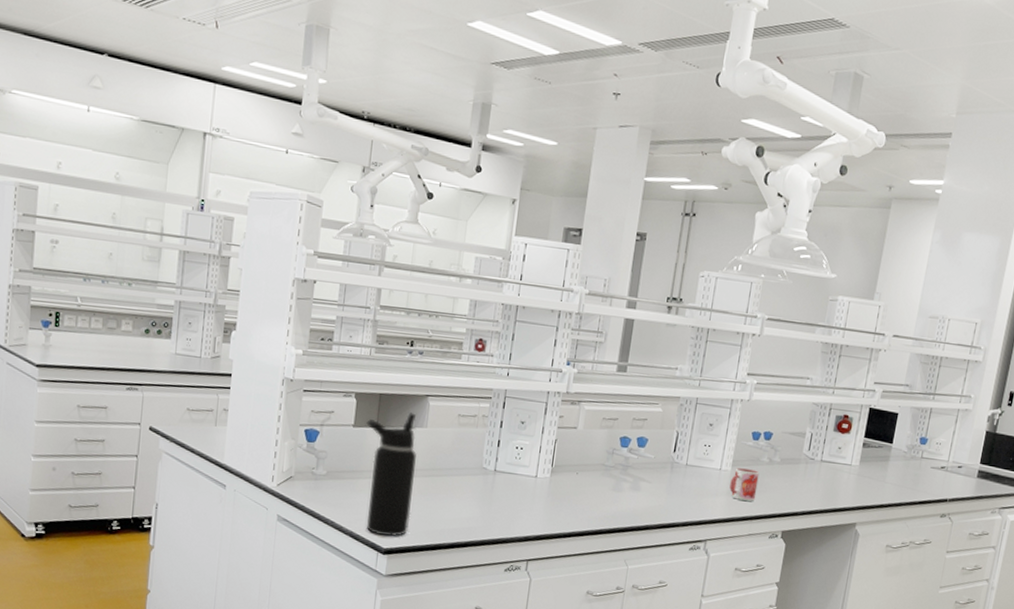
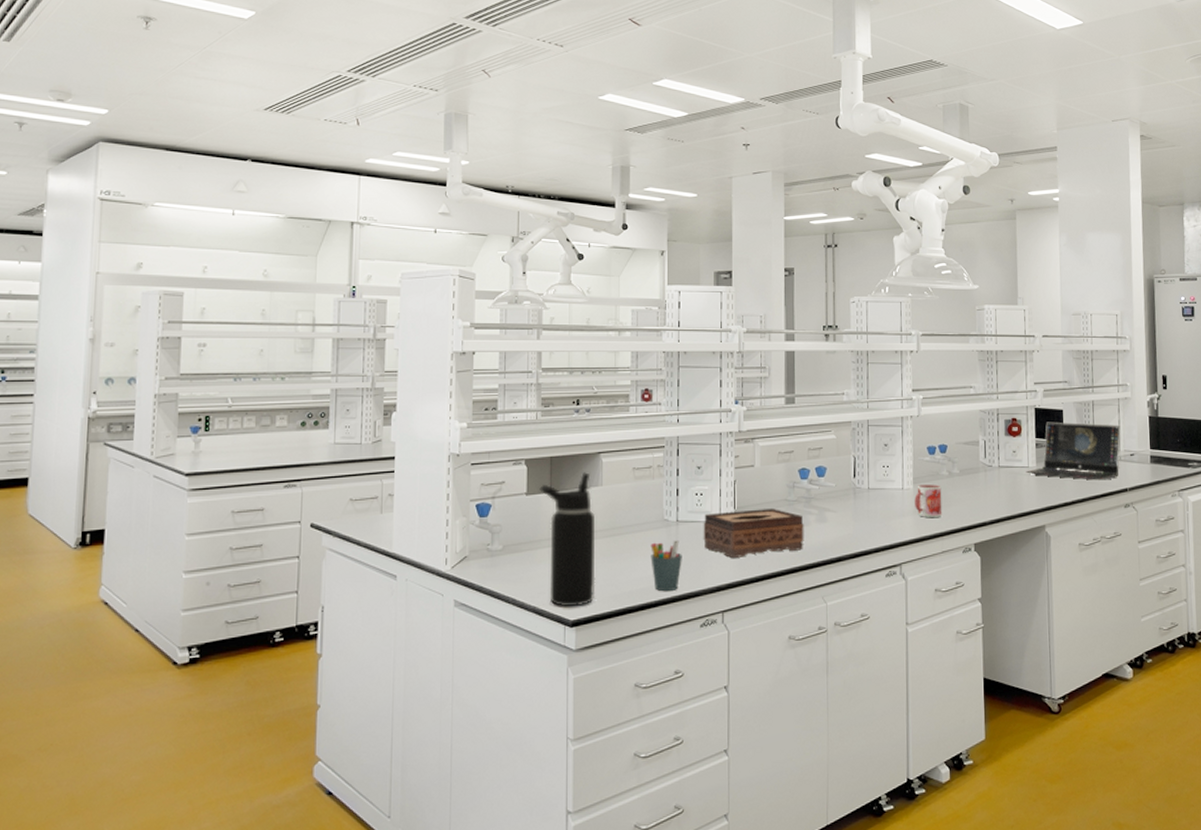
pen holder: none [465,487,496,535] -> present [650,540,682,592]
tissue box: none [518,467,618,515] -> present [703,509,804,558]
laptop computer: none [847,423,955,488] -> present [1026,422,1121,480]

